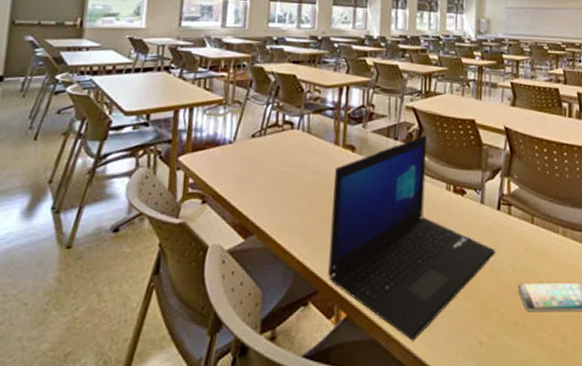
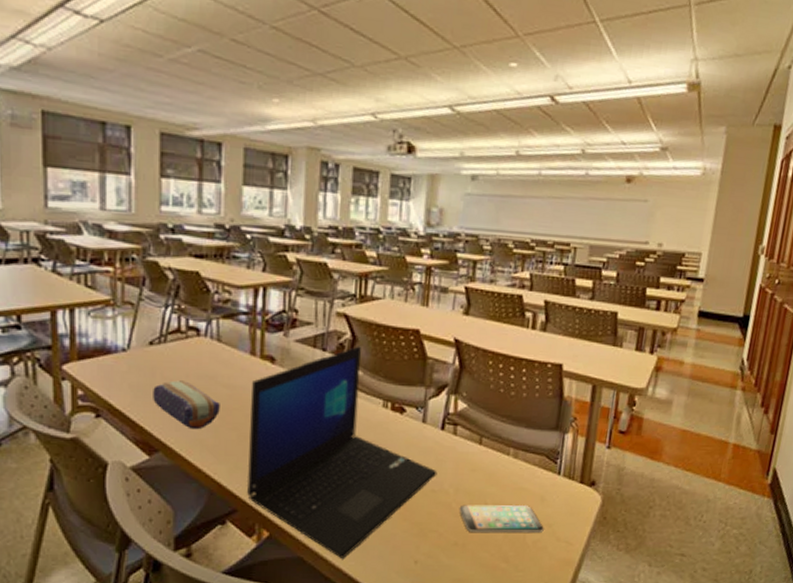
pencil case: none [251,168,308,213] -> present [153,380,220,430]

